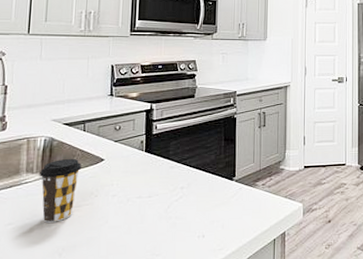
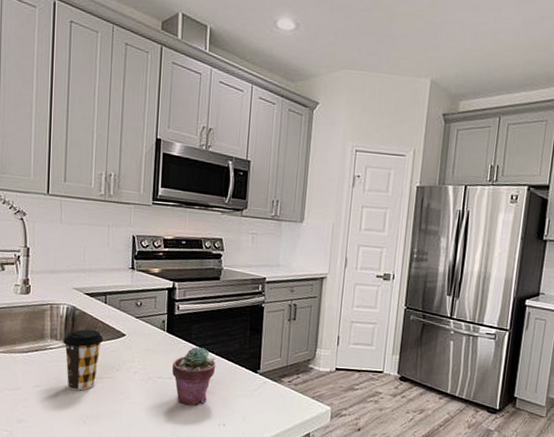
potted succulent: none [151,162,194,222] -> present [172,346,216,406]

